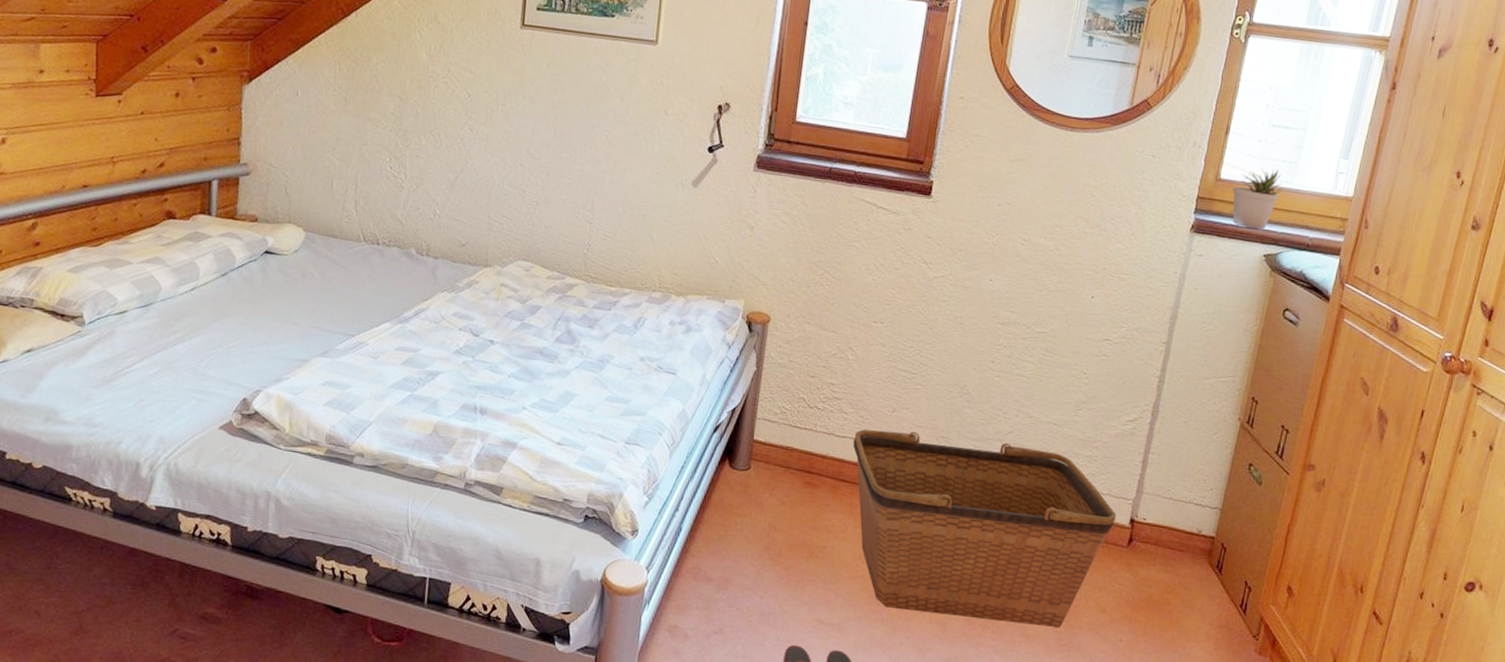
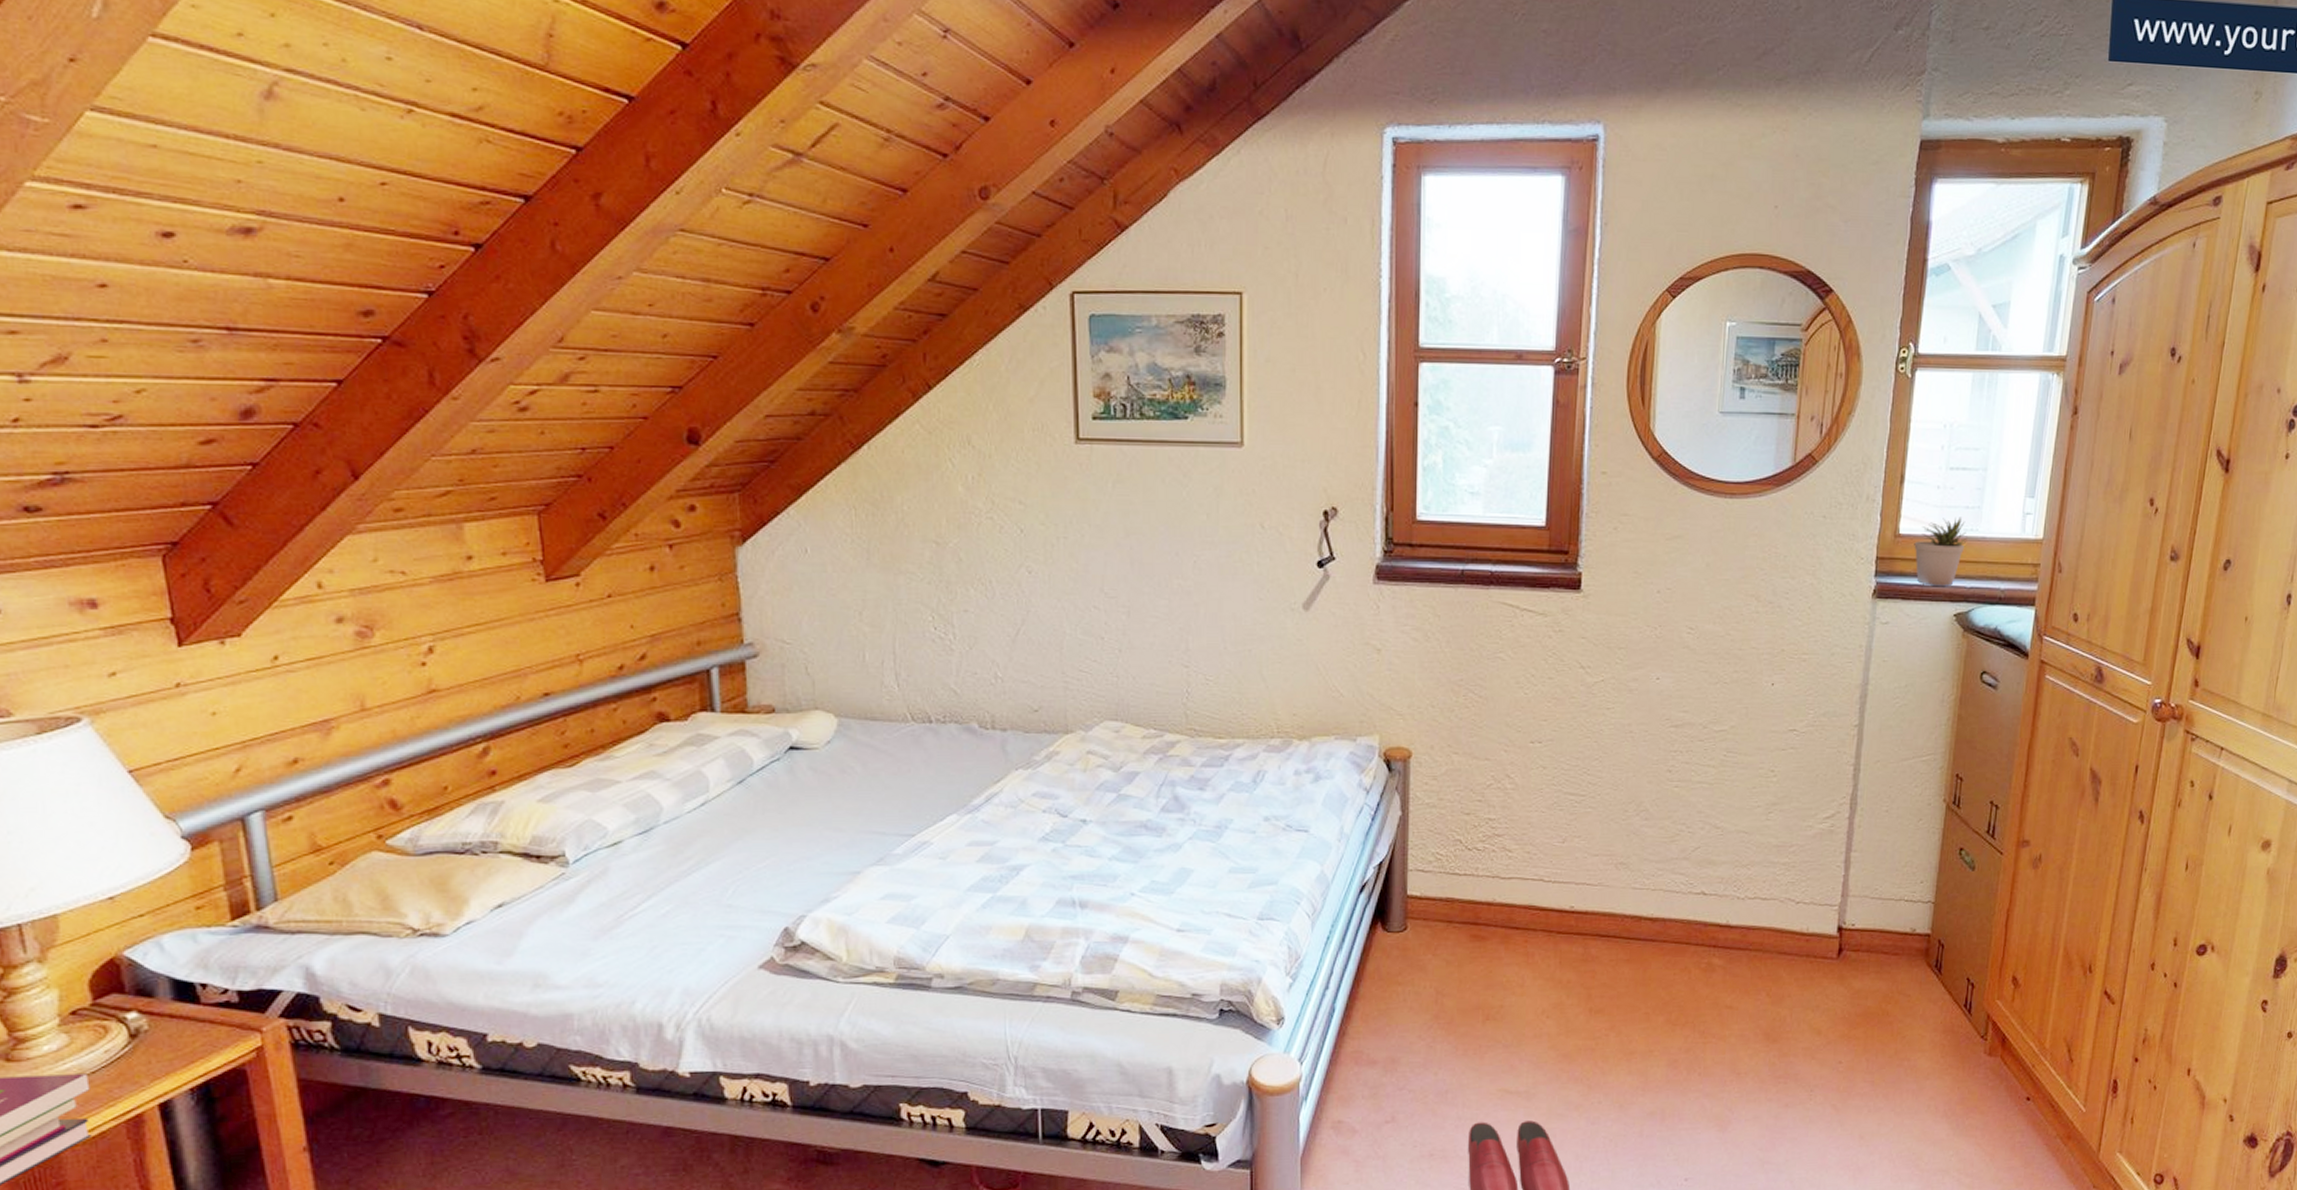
bicycle basket: present [853,429,1116,628] -> none [1522,860,1822,1064]

